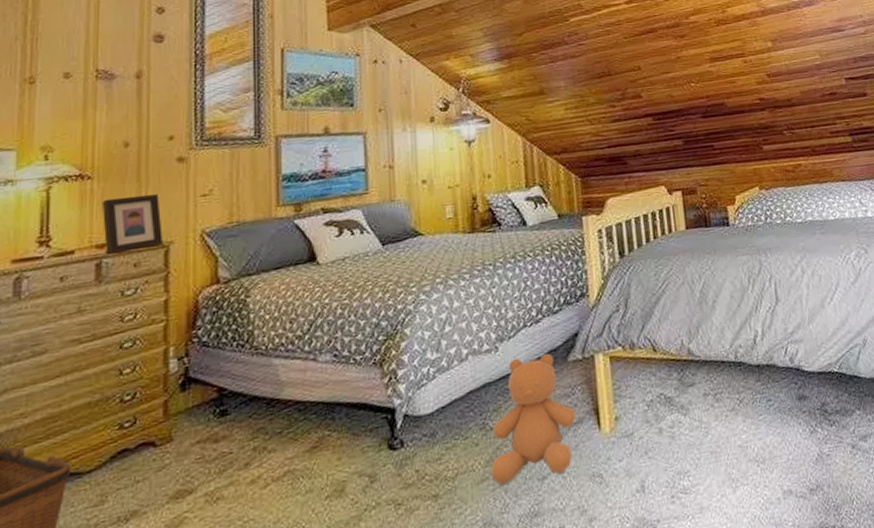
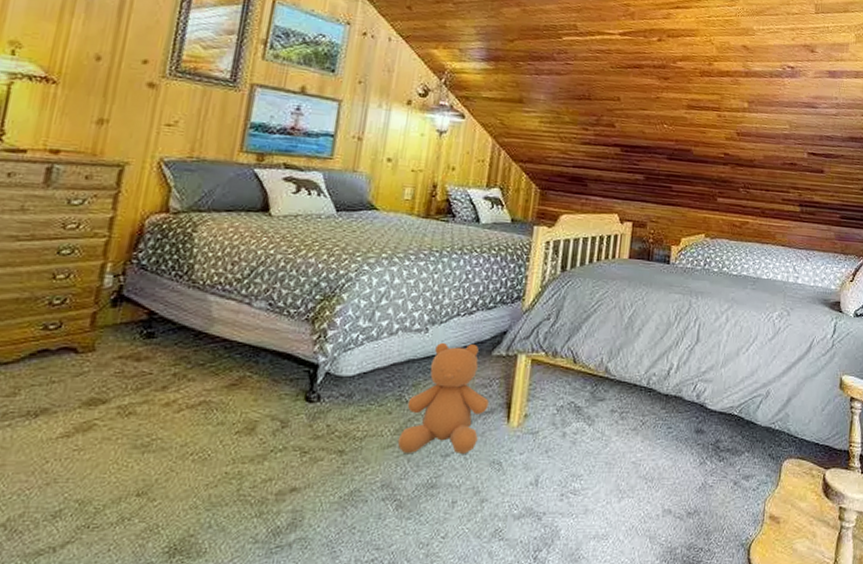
picture frame: present [101,194,163,255] -> none [58,107,123,164]

